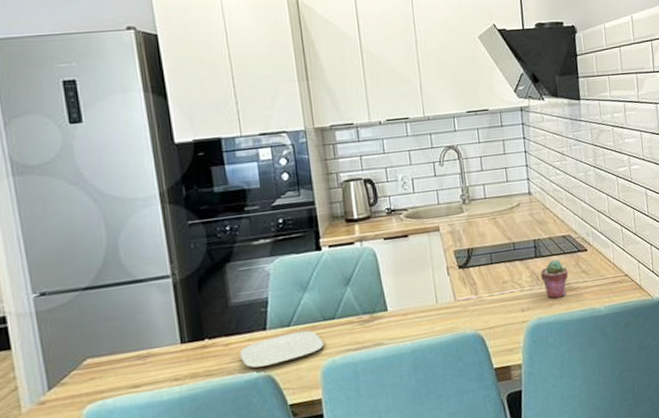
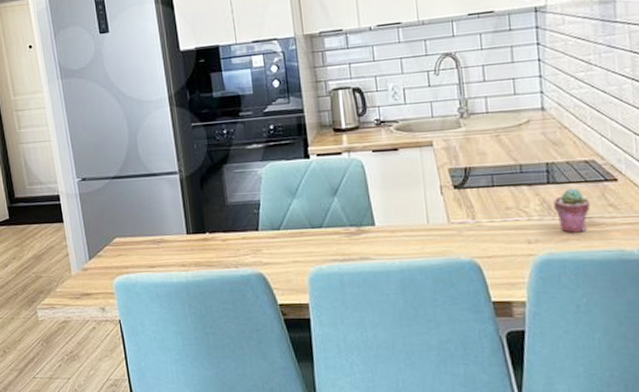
plate: present [240,330,325,368] -> none [235,235,312,266]

